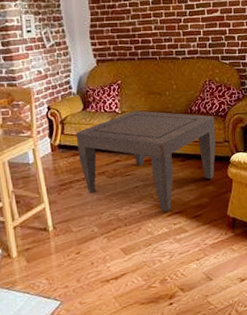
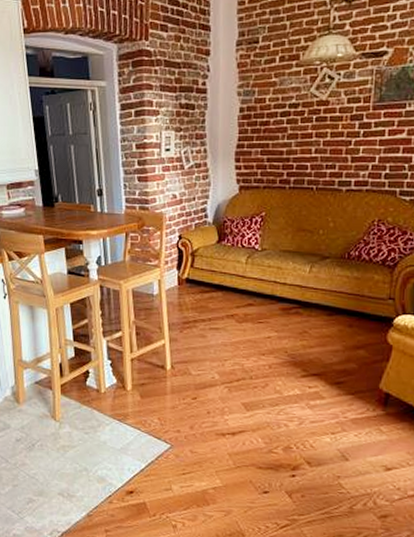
coffee table: present [76,110,216,212] -> none [206,249,379,372]

